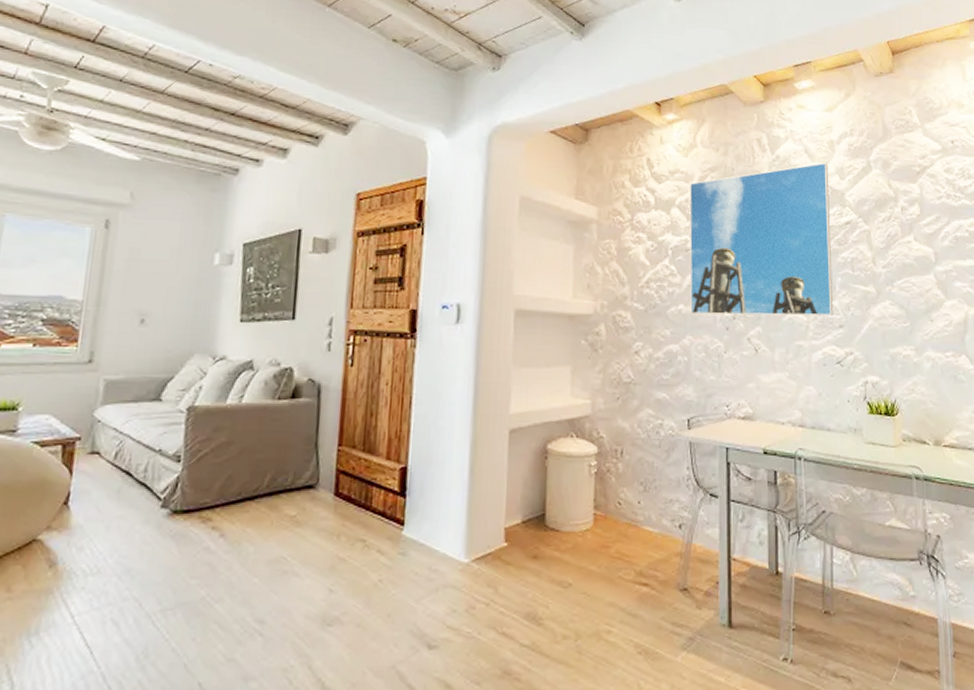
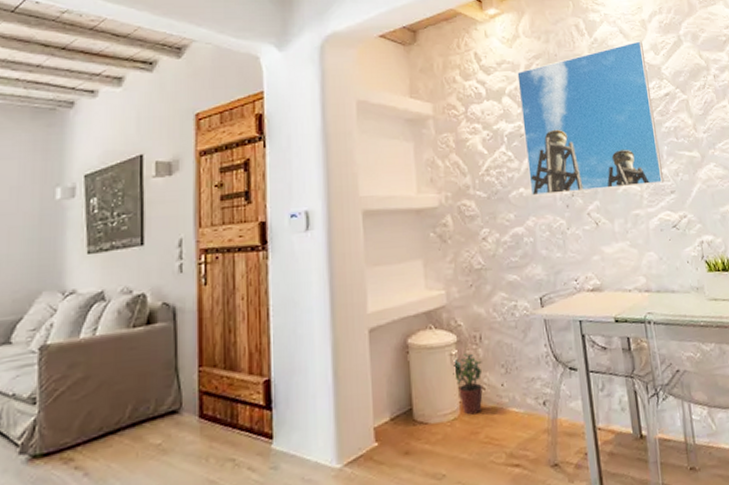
potted plant: none [590,467,621,528] -> present [453,353,483,415]

